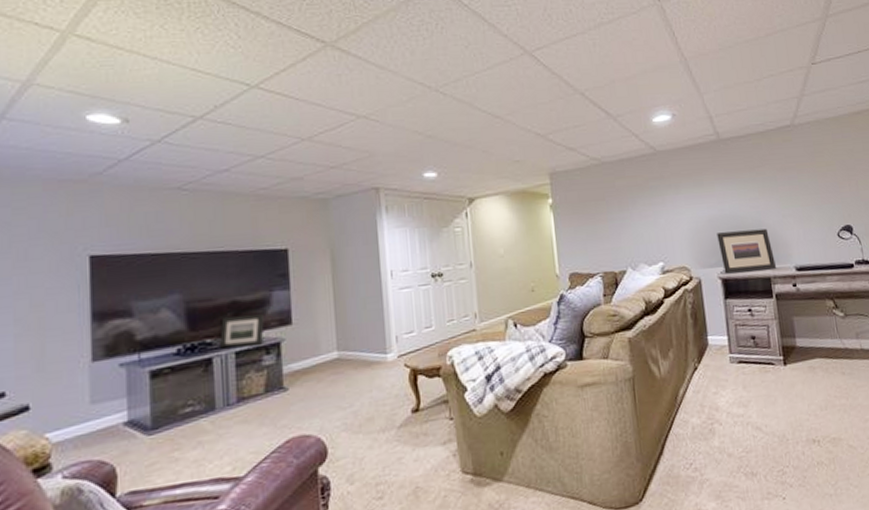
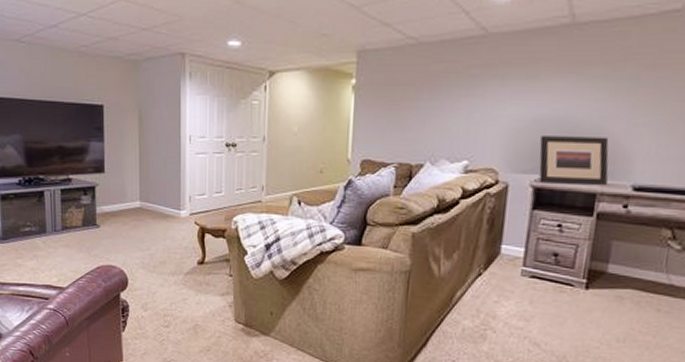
picture frame: present [220,314,264,349] -> none [49,160,83,187]

